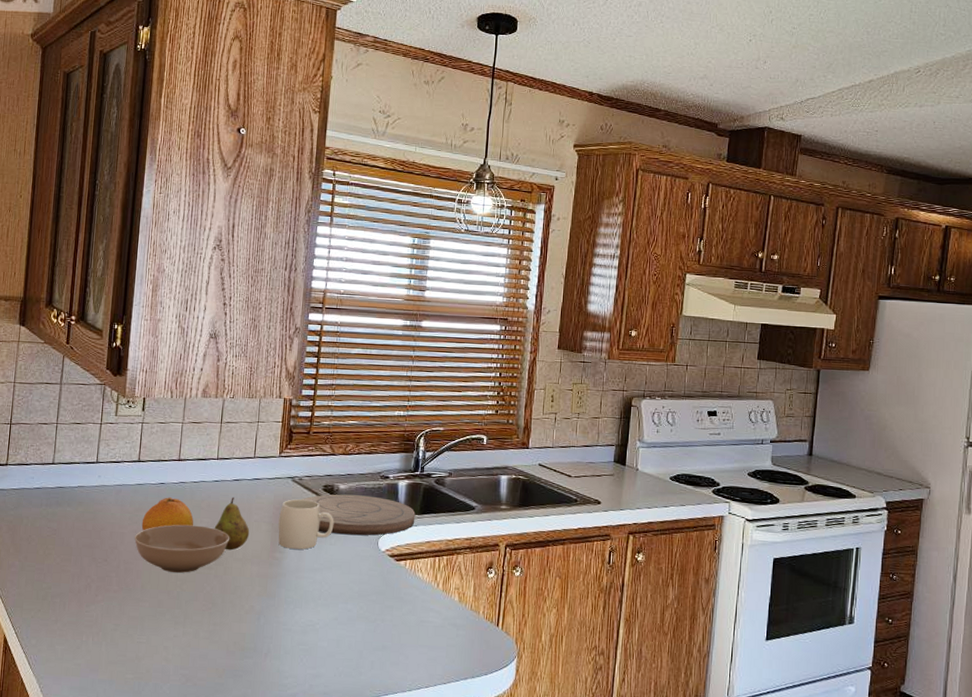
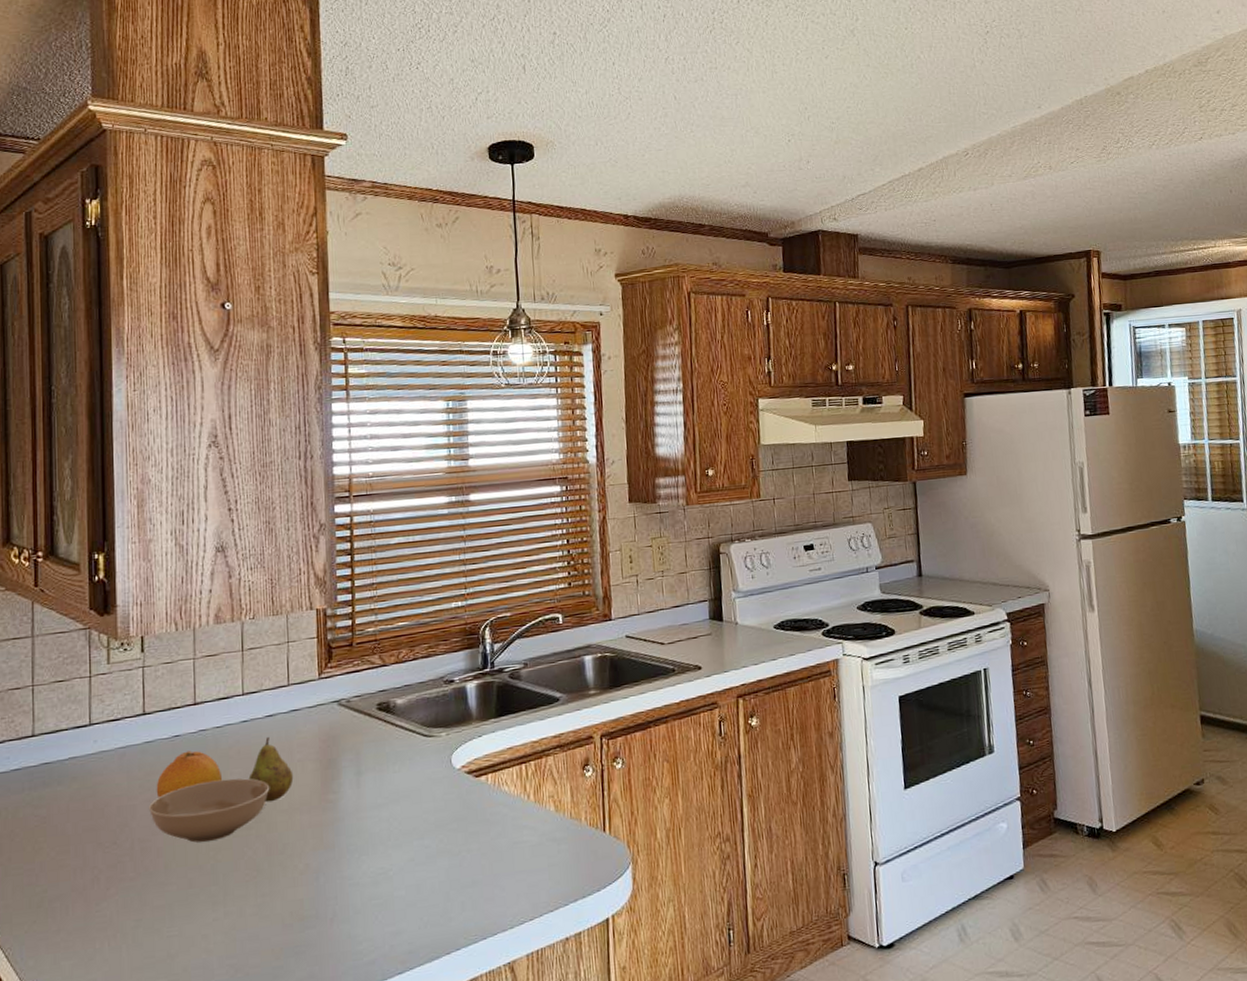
mug: present [278,499,334,550] -> none [327,723,396,787]
cutting board: present [302,494,416,536] -> none [353,706,492,759]

